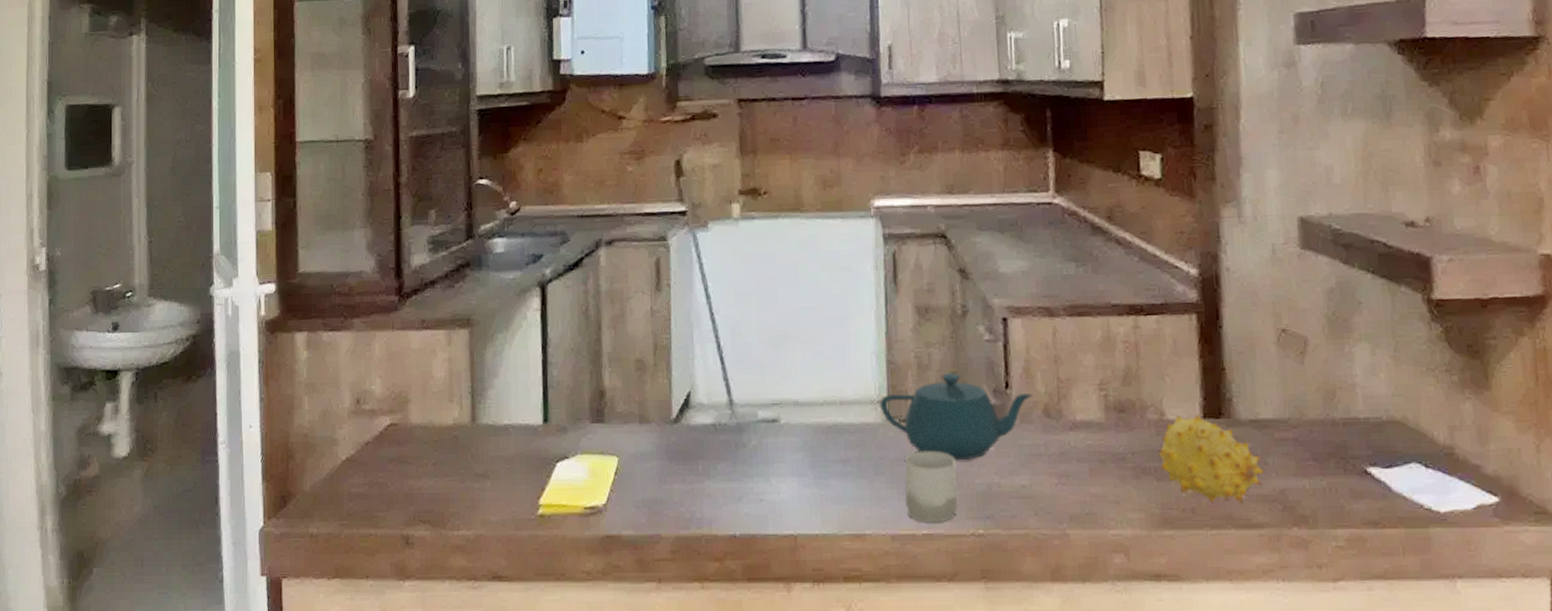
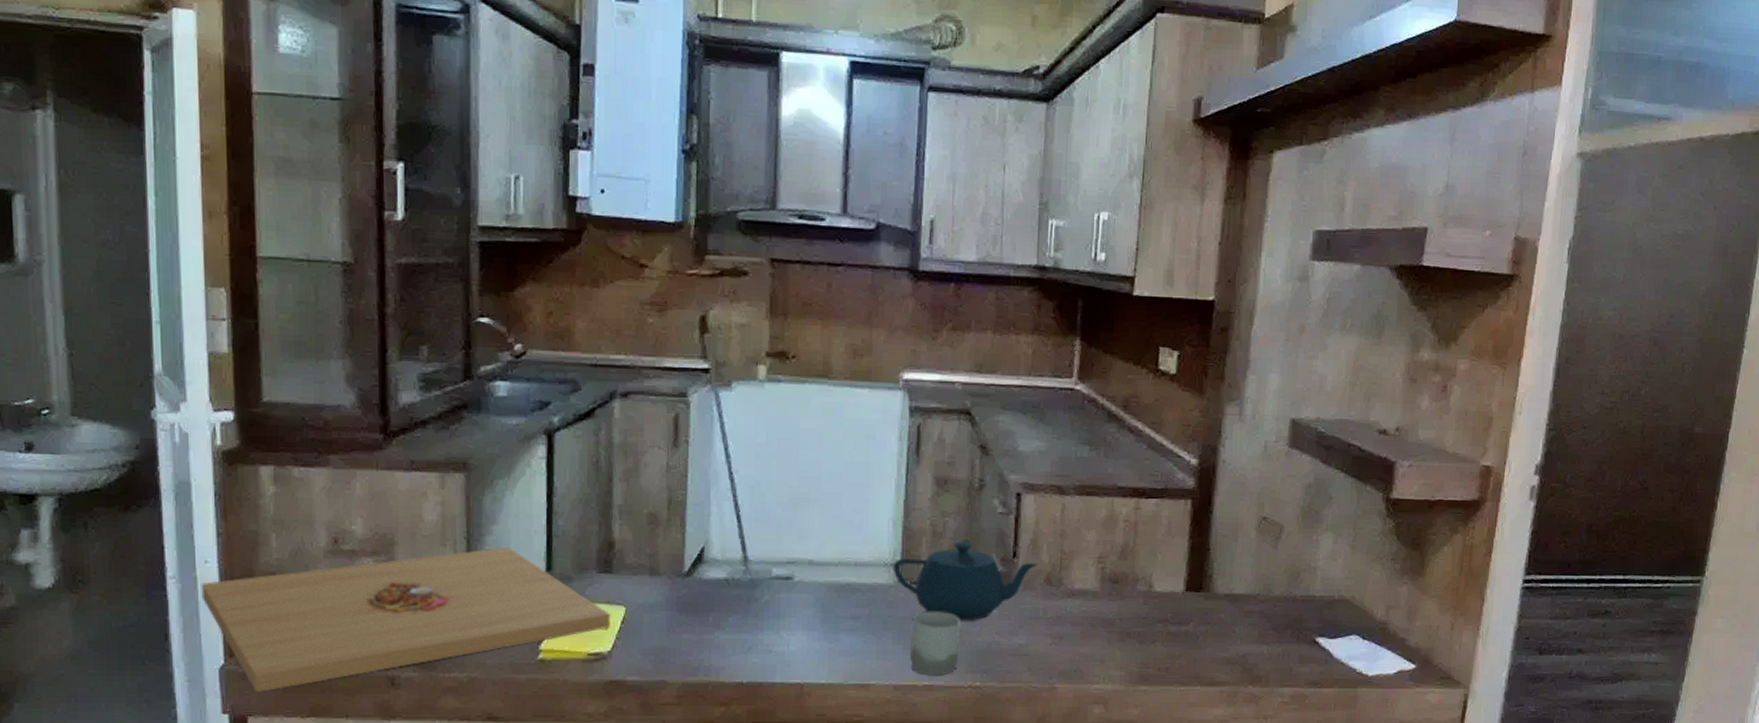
platter: none [246,400,604,553] -> present [201,547,610,692]
fruit: present [1157,414,1266,504] -> none [1142,587,1232,665]

